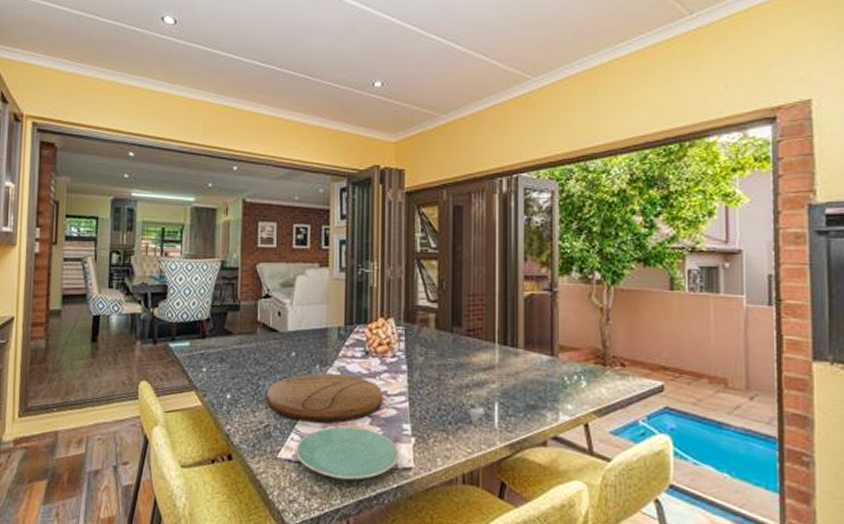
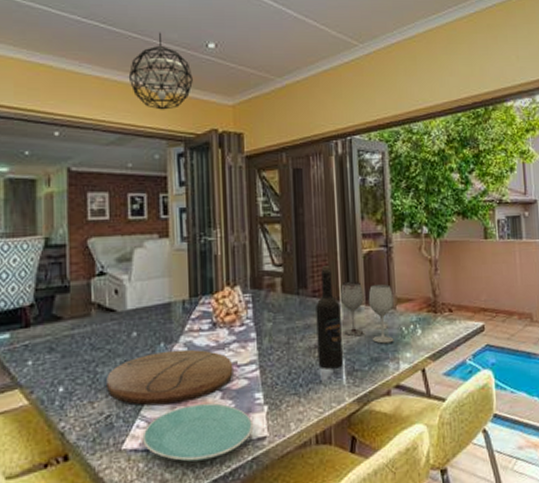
pendant light: none [299,73,358,147] -> present [128,32,193,110]
wine bottle: none [469,306,496,411] -> present [316,266,343,369]
wineglass: none [497,323,556,392] -> present [341,281,394,344]

